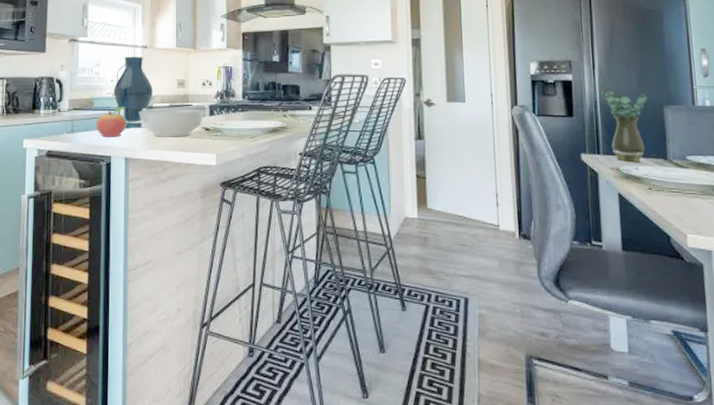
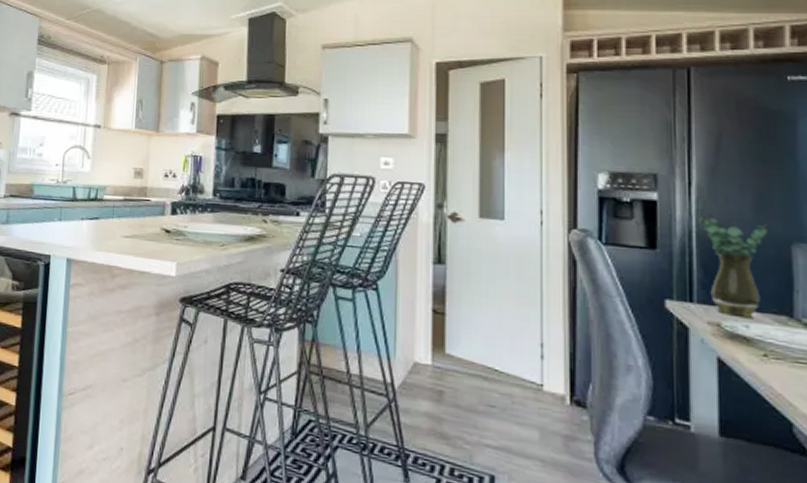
fruit: present [96,107,126,138] -> none [35,197,71,234]
vase: present [113,57,153,129] -> none [57,137,104,225]
bowl: present [139,109,205,137] -> none [86,202,166,239]

